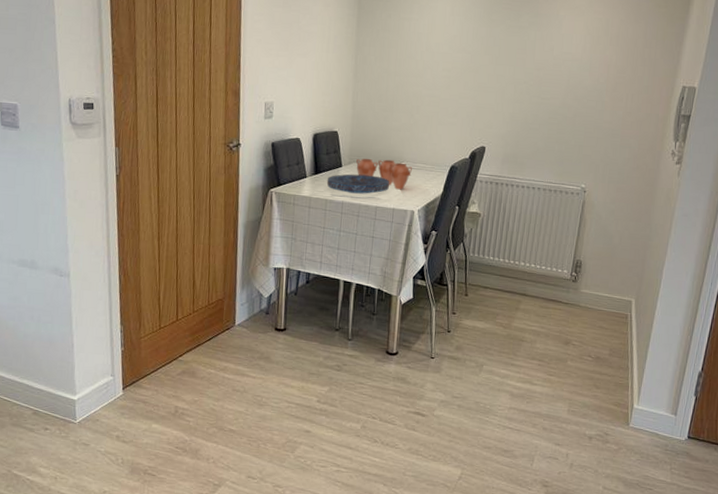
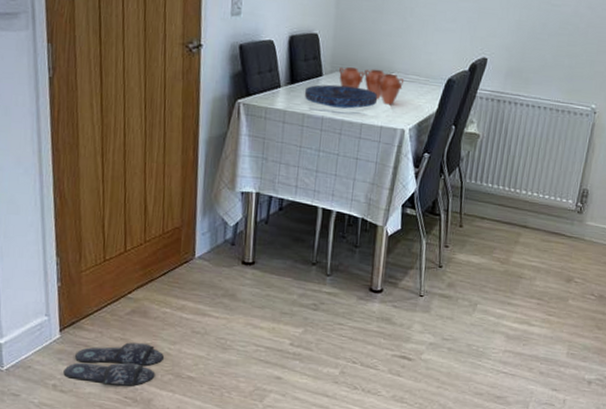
slippers: none [125,399,209,438] -> present [63,342,164,387]

